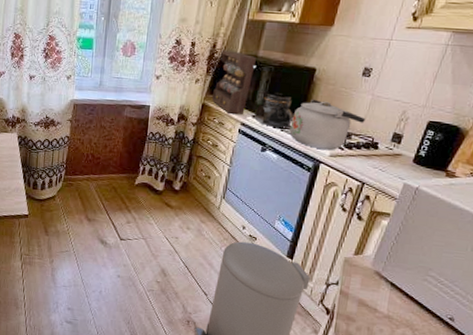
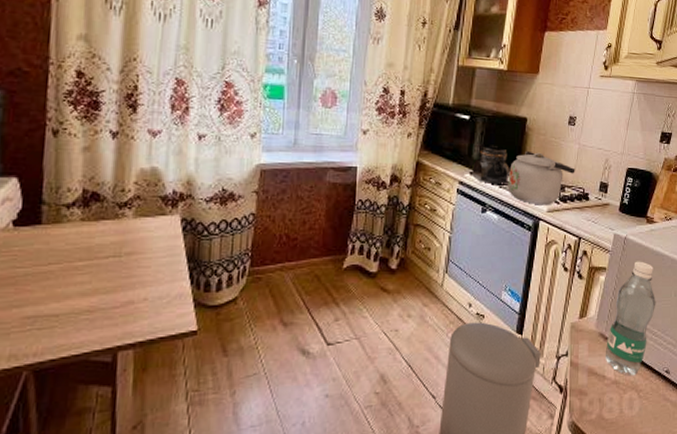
spice rack: present [211,50,256,114] -> none [426,99,469,171]
bottle: none [378,211,448,316] -> present [605,261,656,377]

